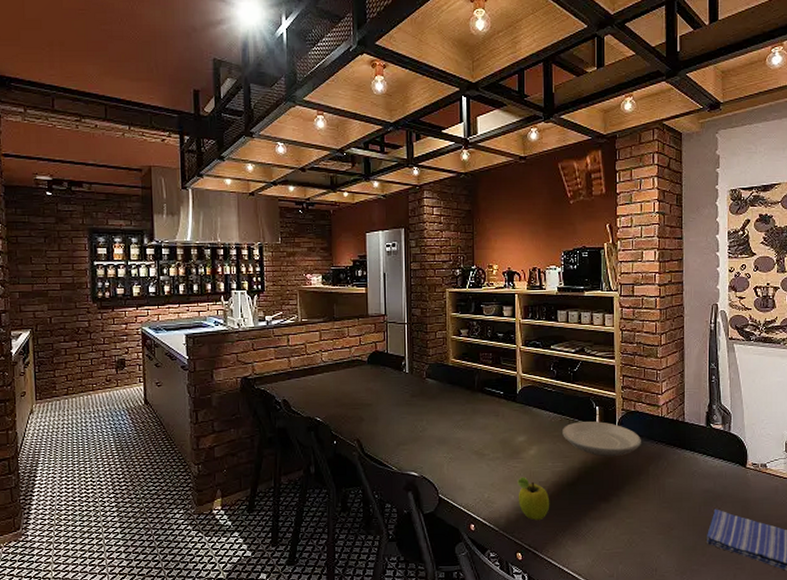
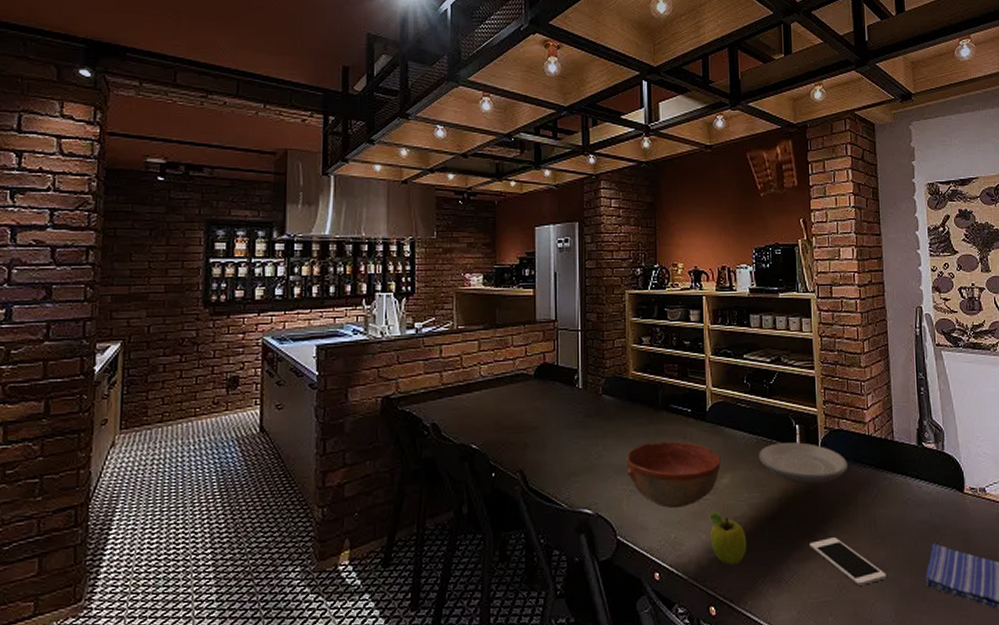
bowl: none [446,418,529,474] -> present [626,441,721,509]
cell phone: none [605,501,671,541] -> present [810,537,886,586]

